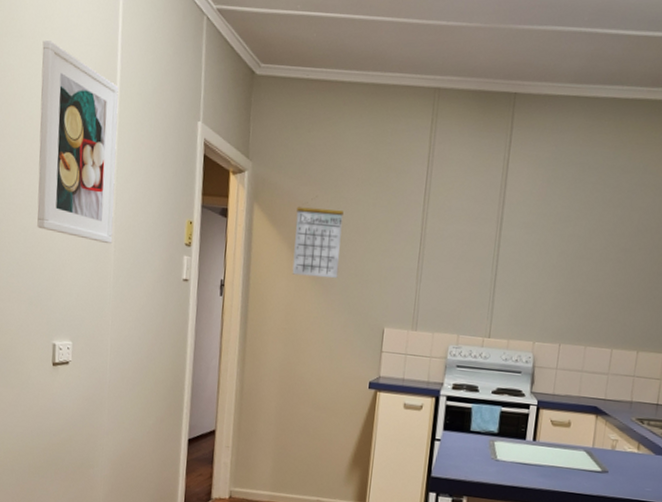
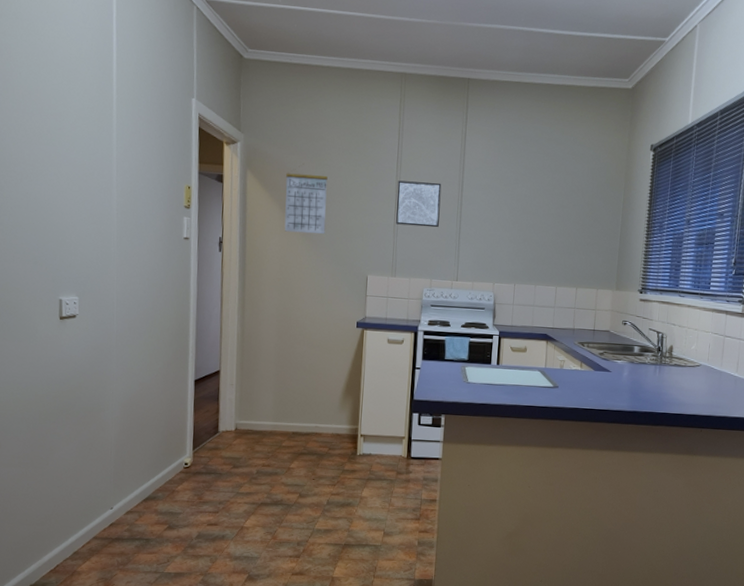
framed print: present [37,40,119,244] -> none [38,22,116,208]
wall art: none [420,216,477,274] -> present [396,180,442,228]

